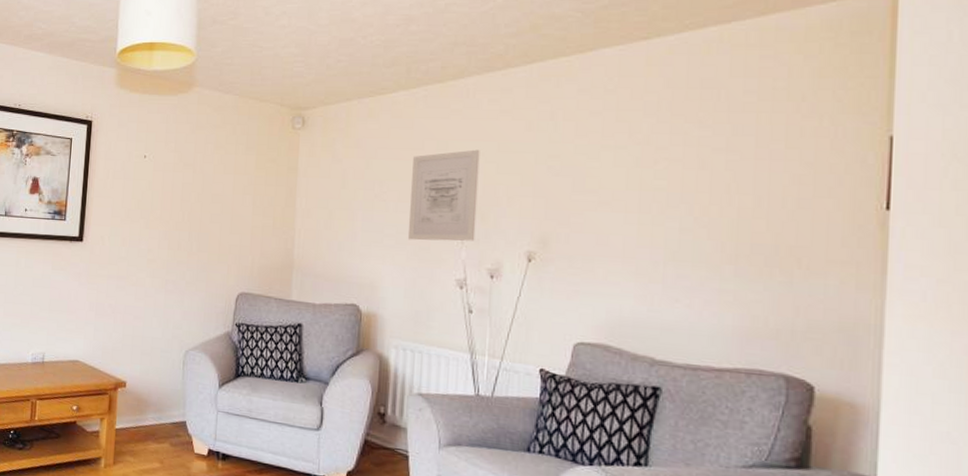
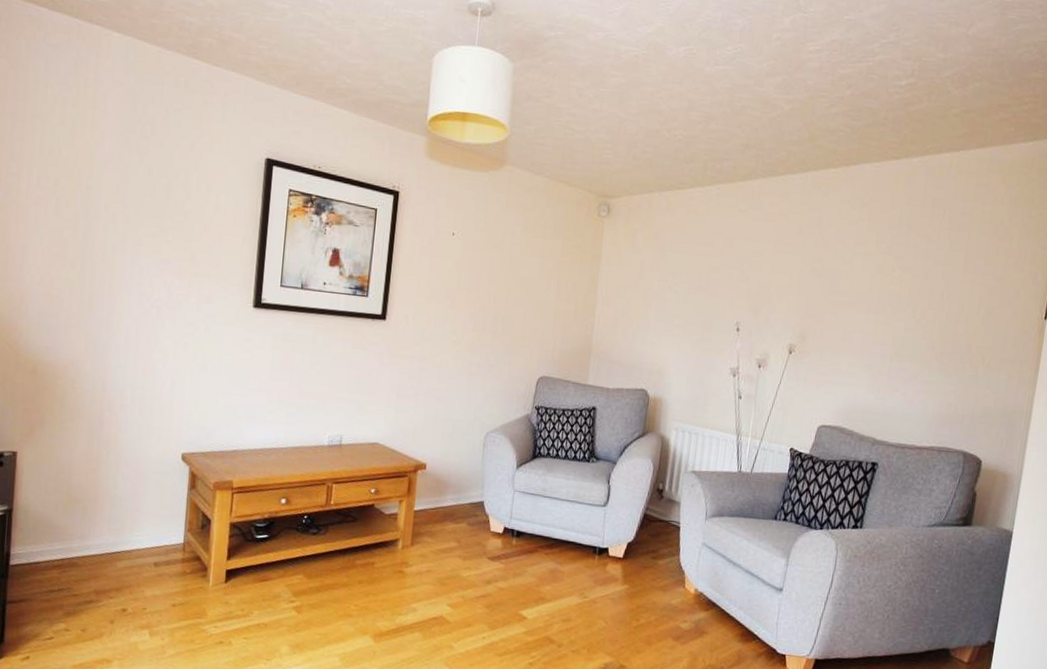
wall art: present [407,149,480,241] -> none [693,248,759,334]

